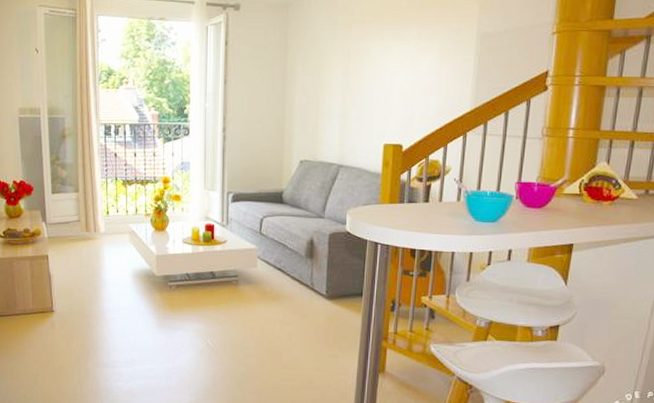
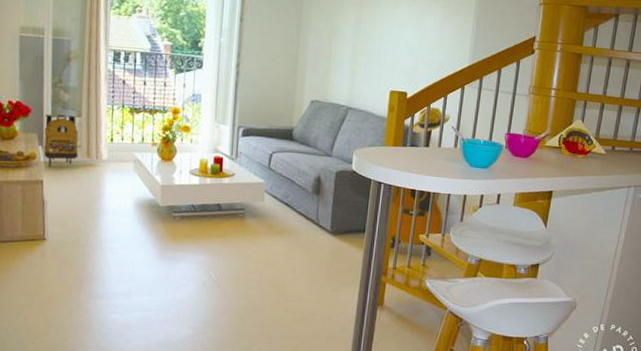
backpack: none [46,191,78,243] -> present [43,114,79,167]

